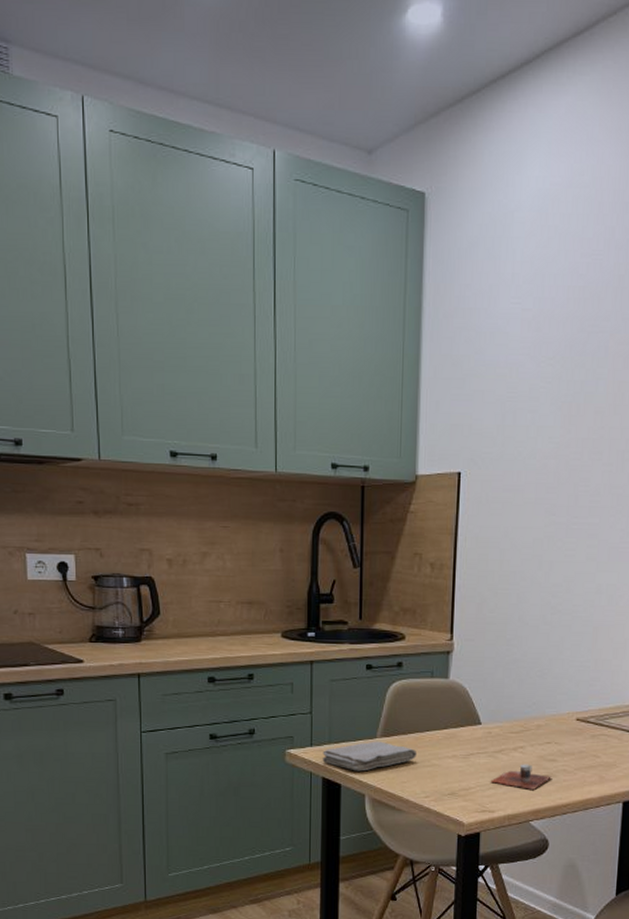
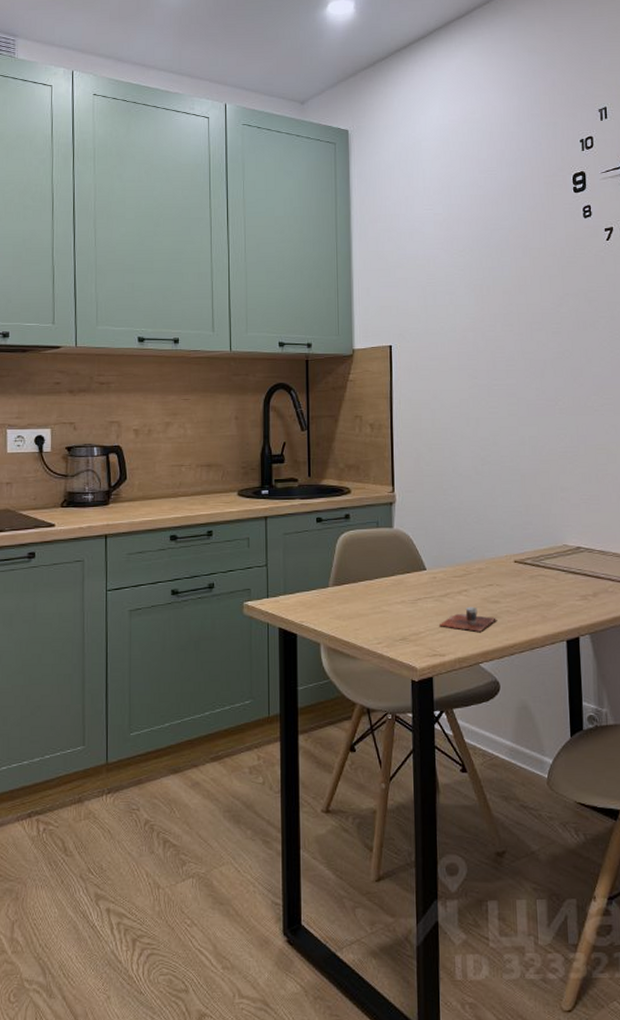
washcloth: present [322,741,416,771] -> none [278,590,367,621]

